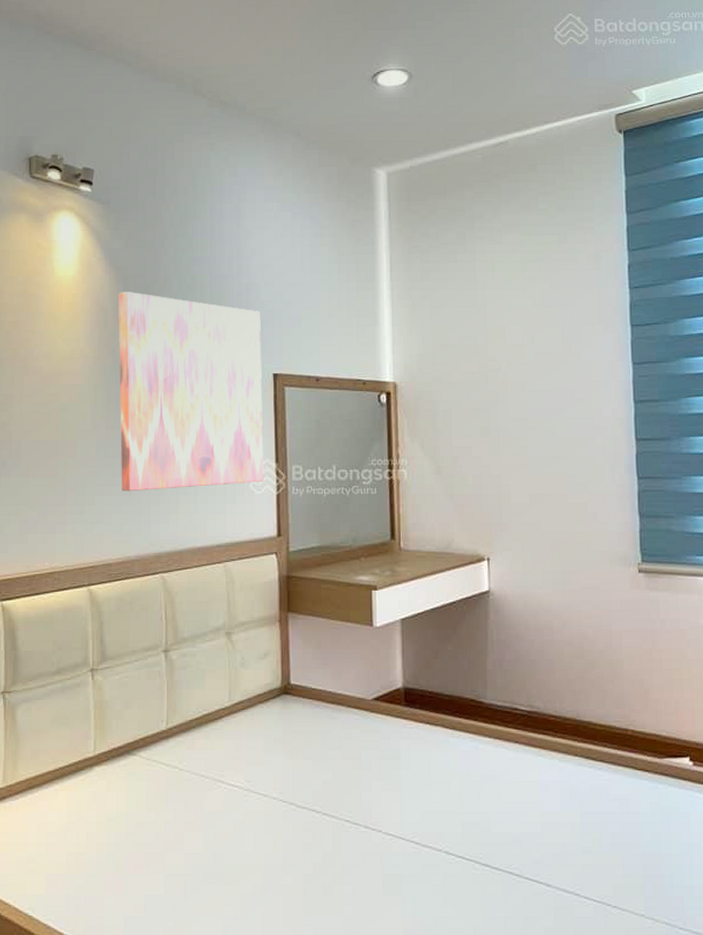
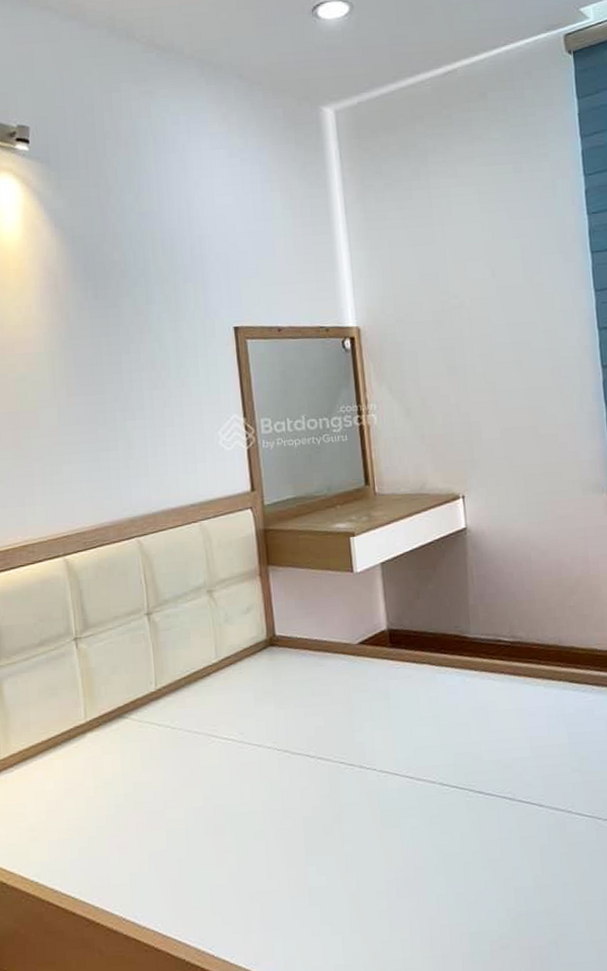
wall art: present [118,292,264,492] -> none [67,253,233,458]

